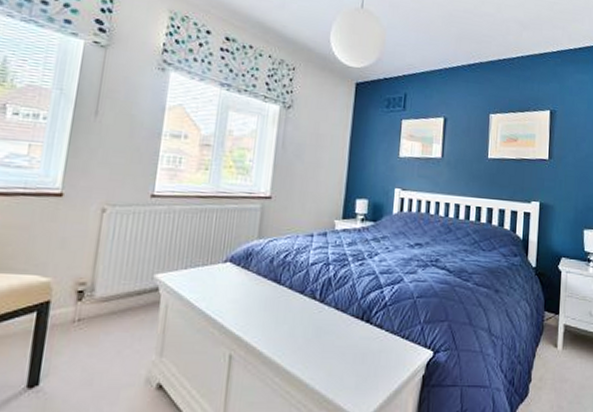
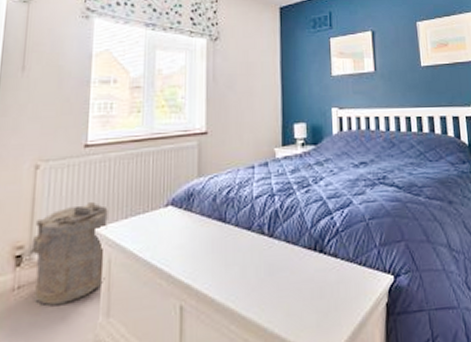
laundry hamper: none [91,249,169,341] -> present [29,201,108,306]

